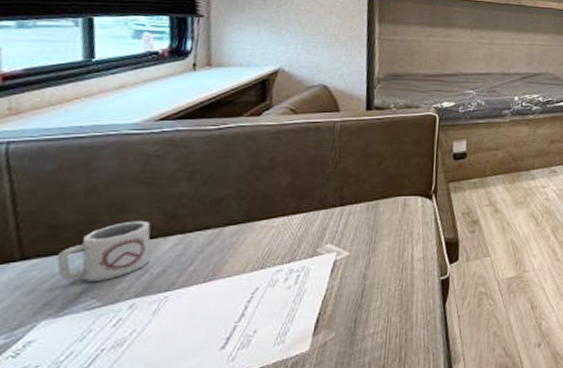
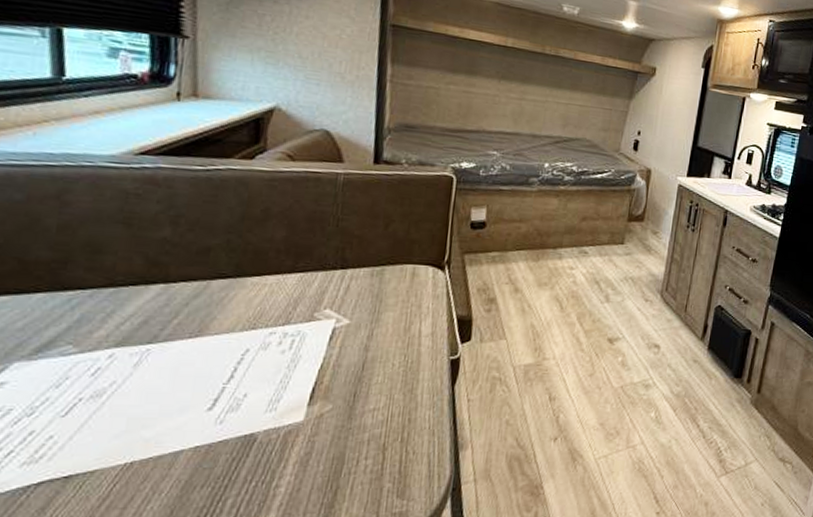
cup: present [56,220,151,283] -> none [27,264,131,327]

